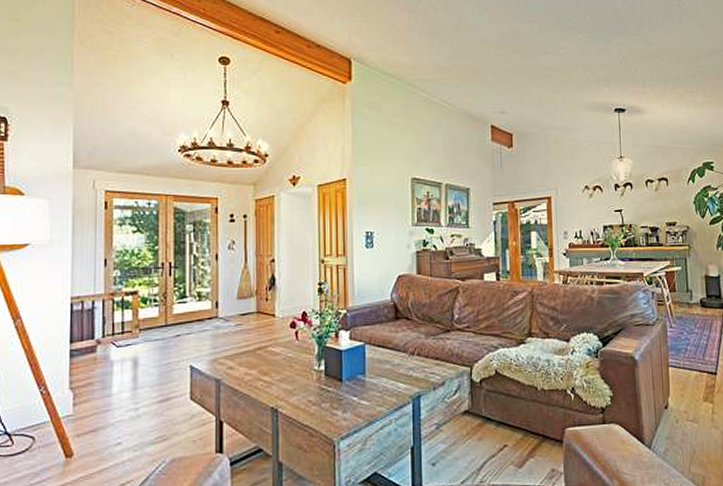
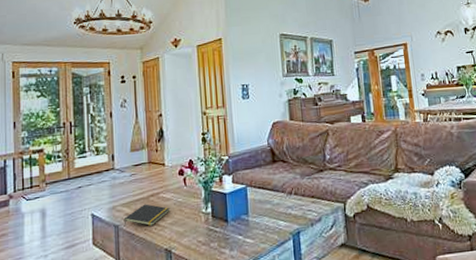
notepad: none [226,357,279,382] -> present [123,204,170,227]

